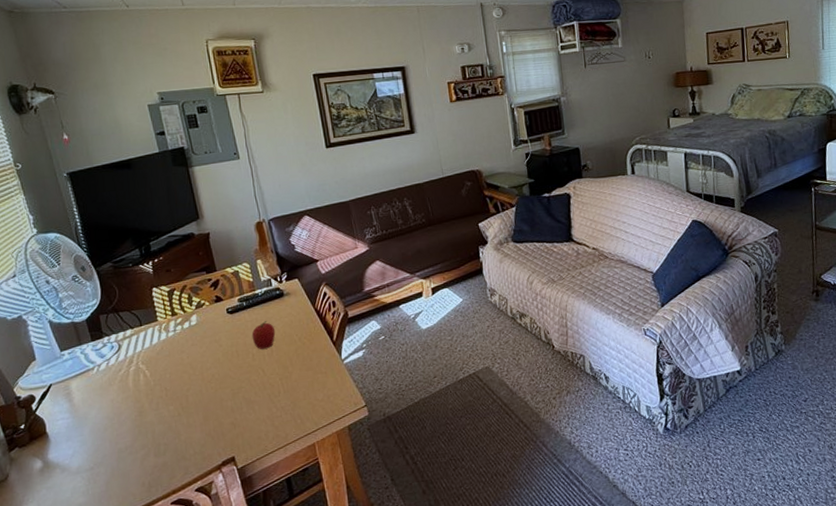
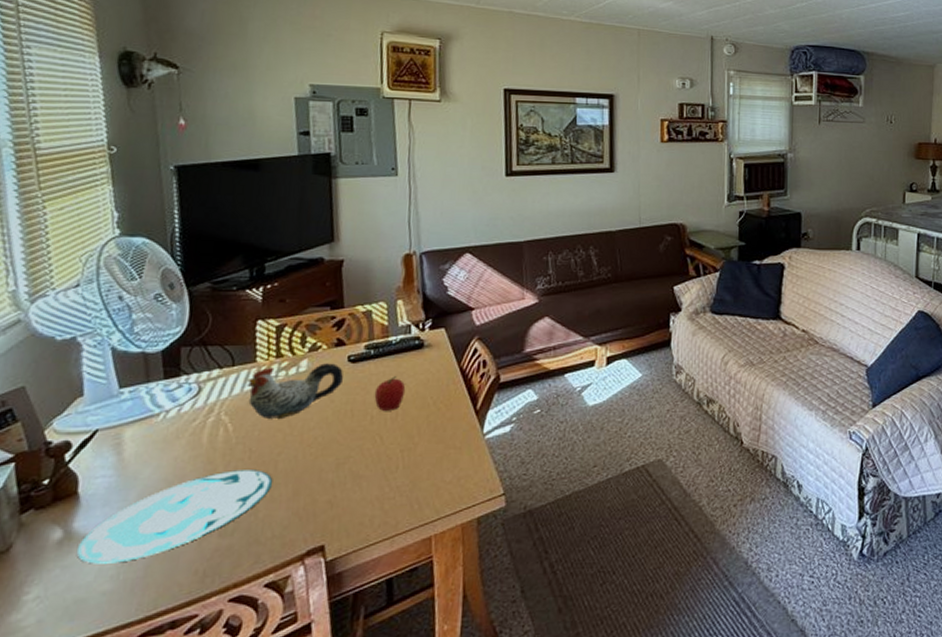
plate: none [55,403,187,484] -> present [77,470,273,564]
chicken figurine: none [153,316,226,364] -> present [247,363,343,419]

